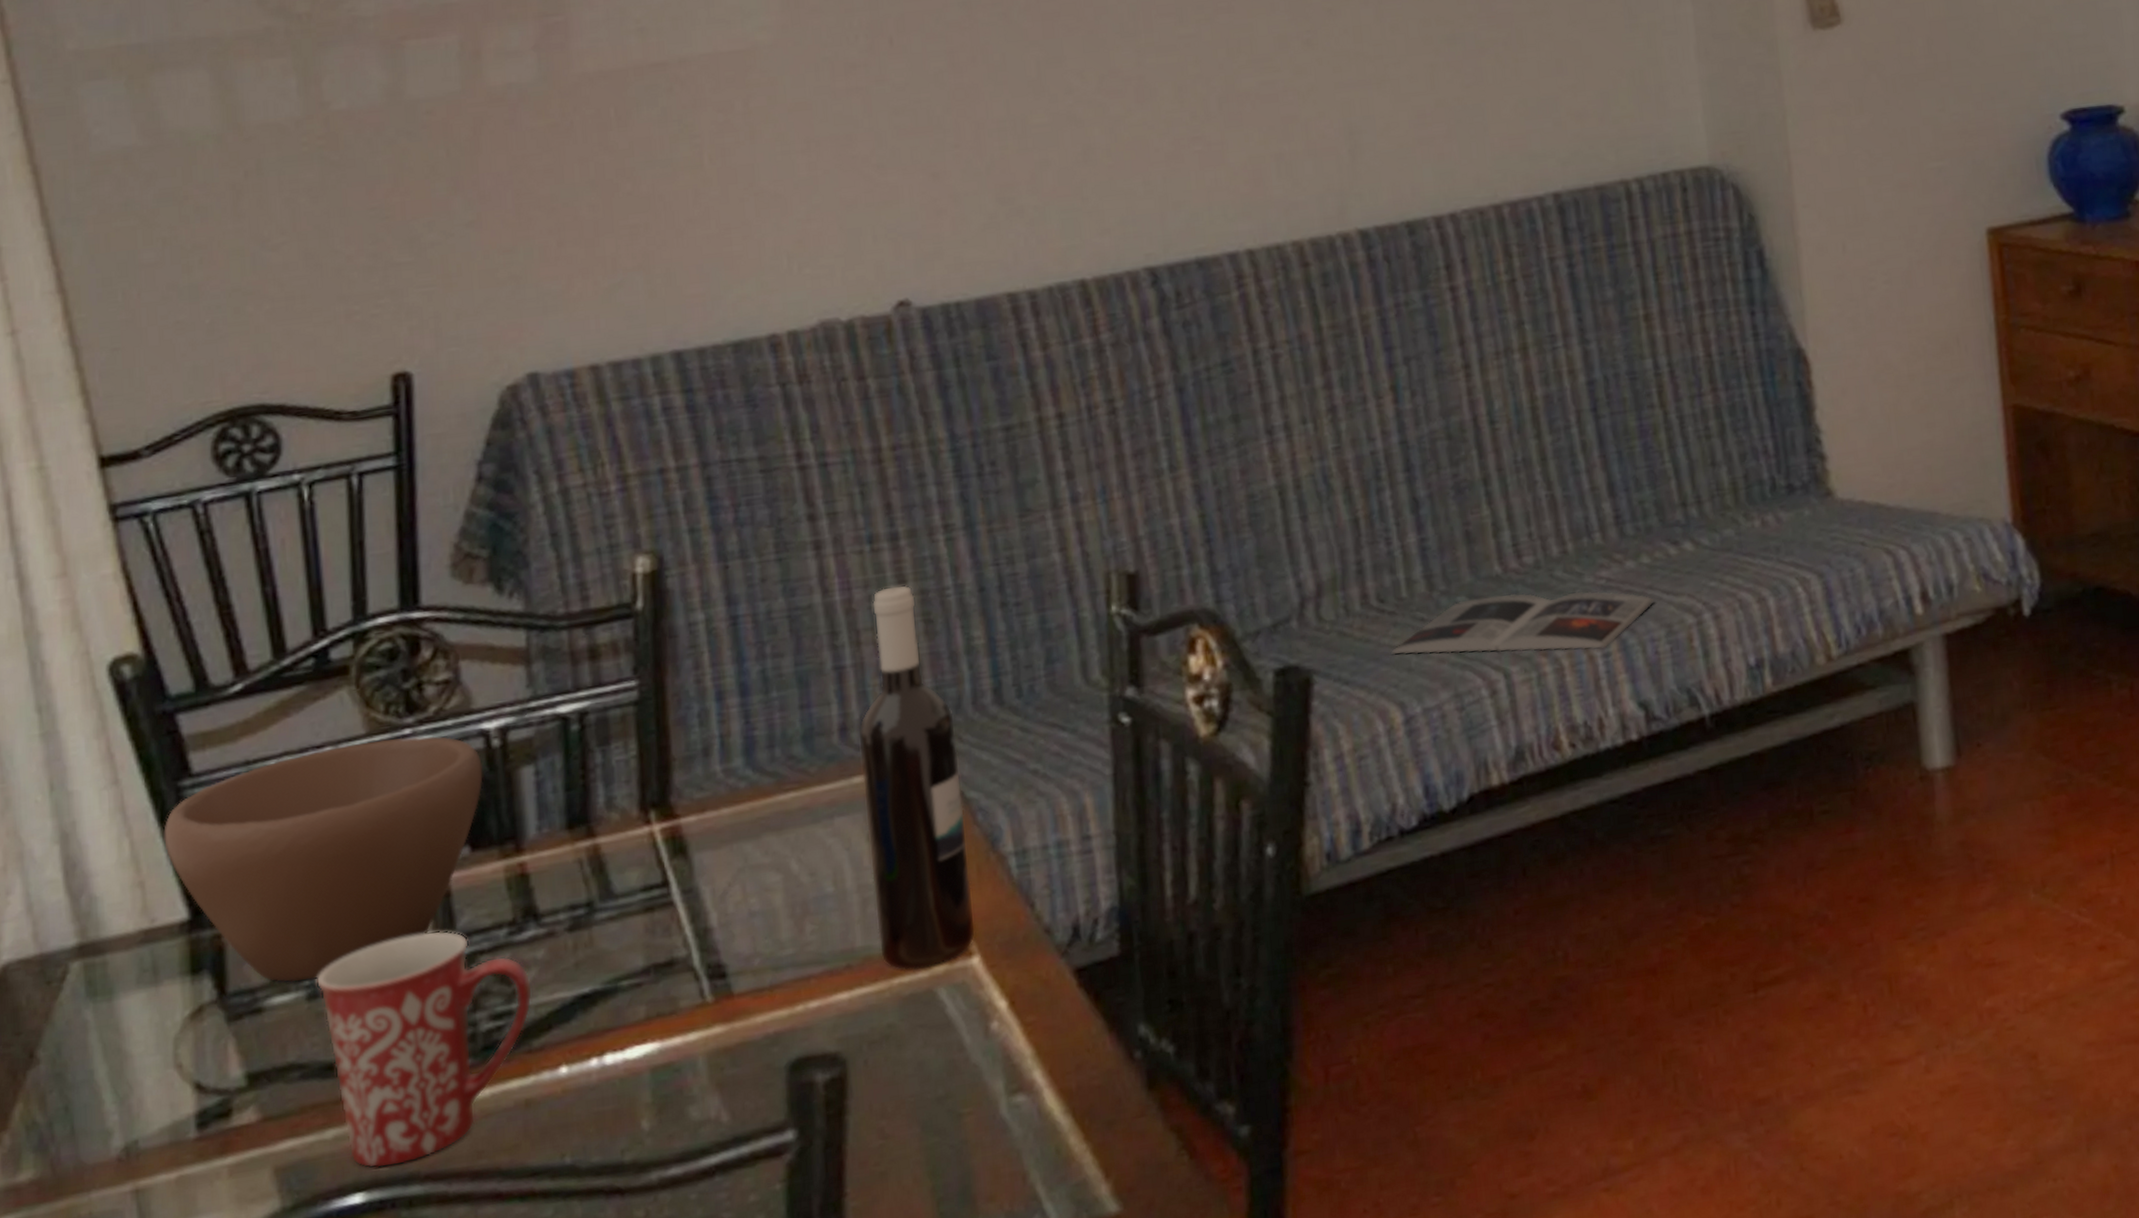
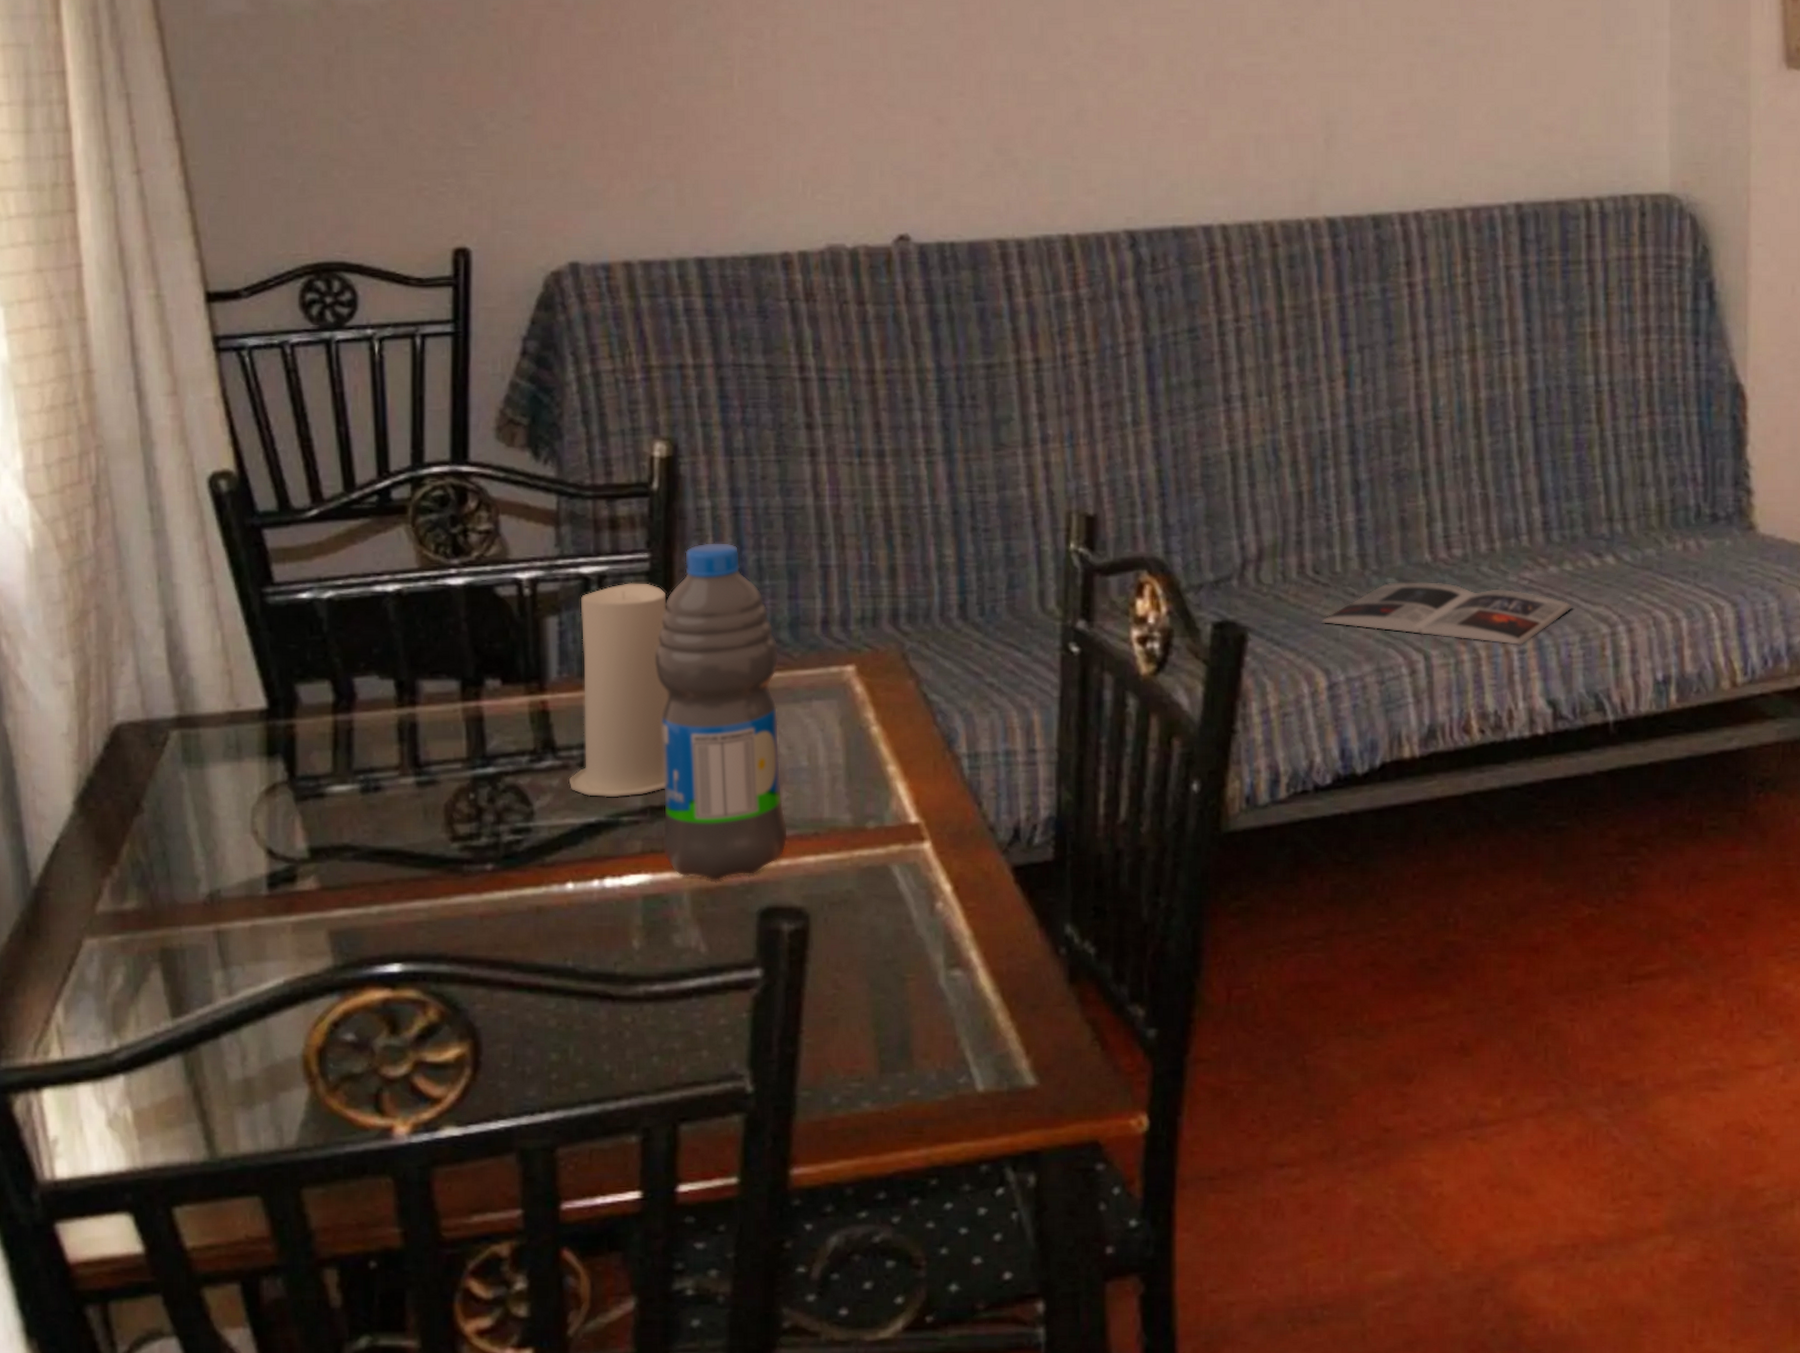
bowl: present [164,736,483,982] -> none [249,575,515,777]
mug: present [316,930,533,1168] -> none [368,749,548,946]
candle: none [555,713,671,964] -> present [568,583,668,798]
water bottle: none [650,656,816,1039] -> present [655,543,788,880]
wine bottle: present [858,585,975,970] -> none [838,499,928,845]

